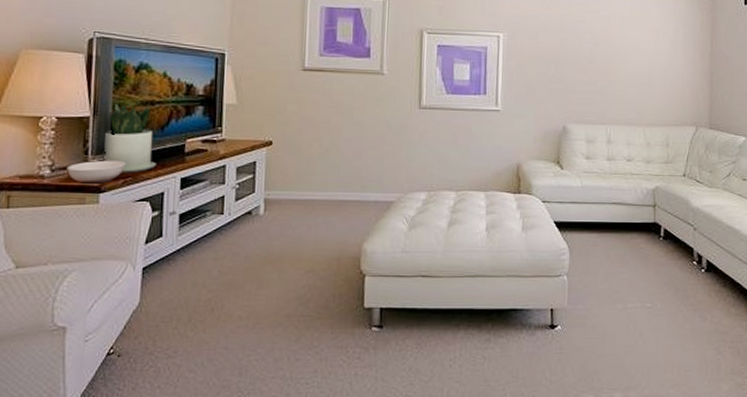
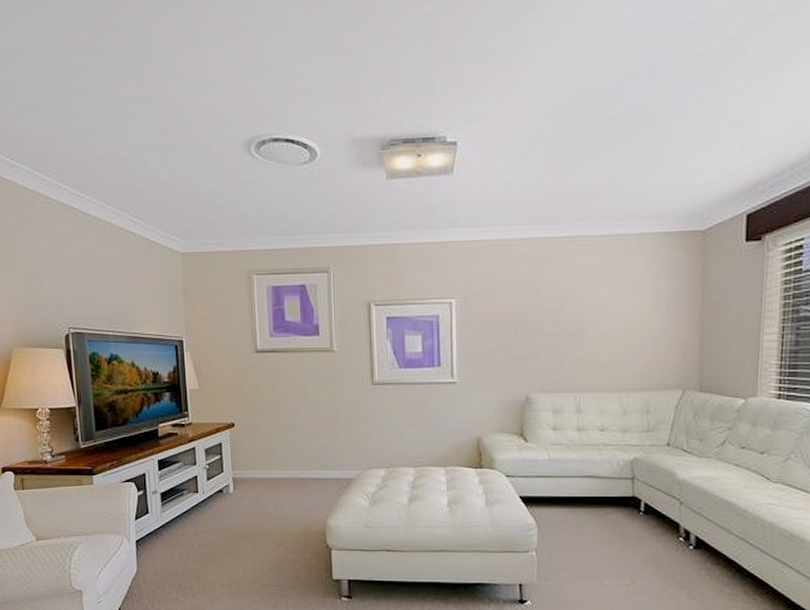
bowl: present [67,160,126,185] -> none [64,445,111,468]
planter: present [104,104,156,173] -> none [90,393,136,457]

